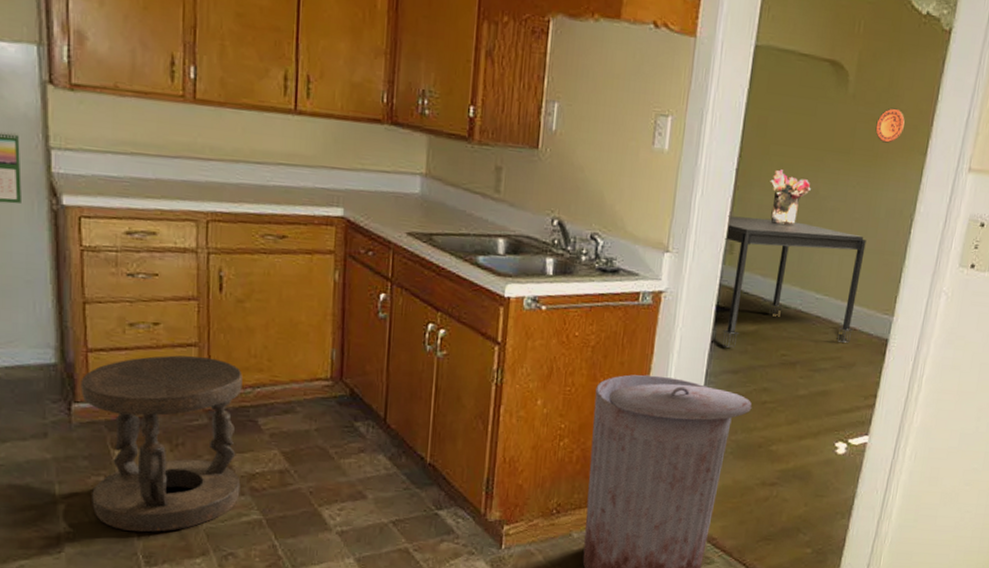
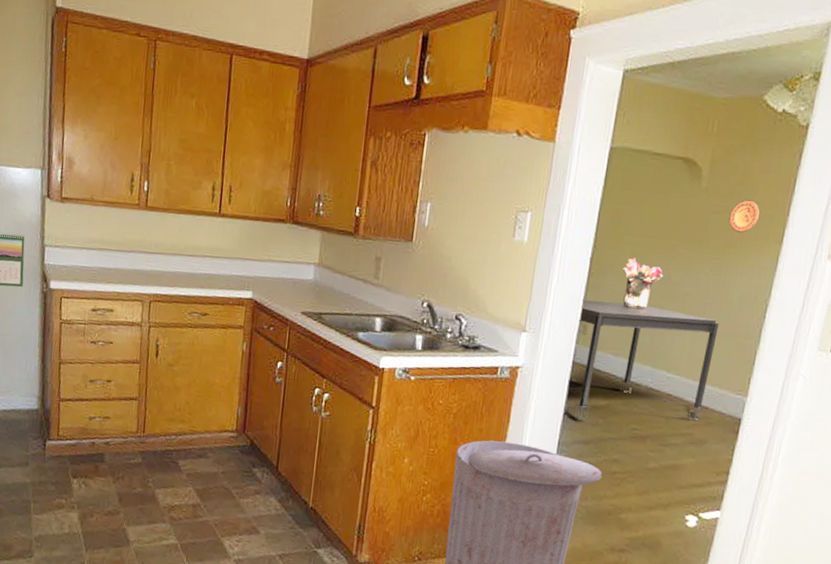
stool: present [80,355,243,532] -> none [53,406,169,547]

